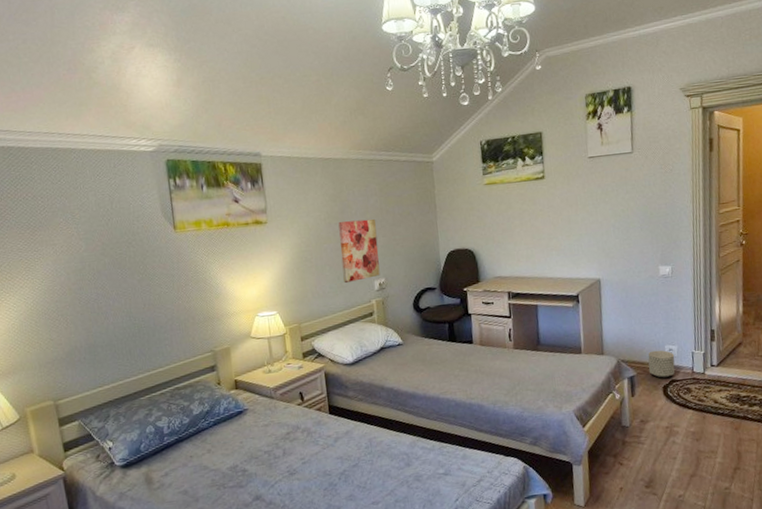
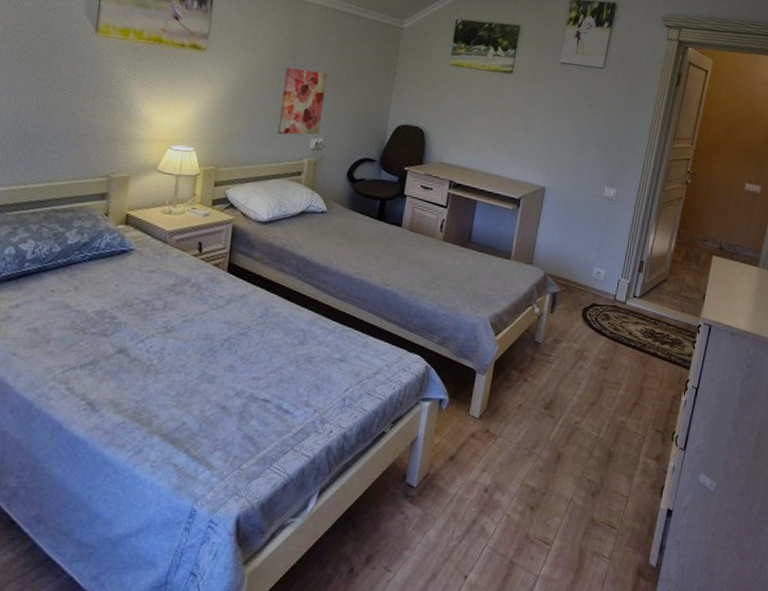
planter: present [647,350,675,378] -> none [572,270,601,300]

